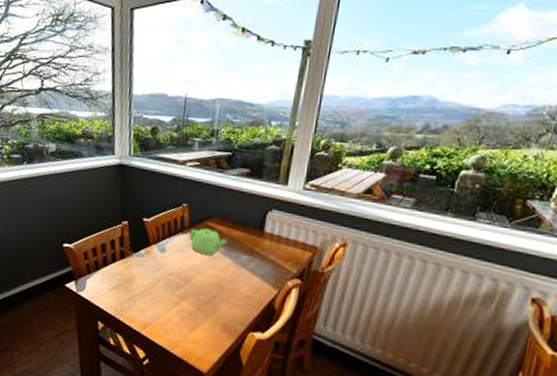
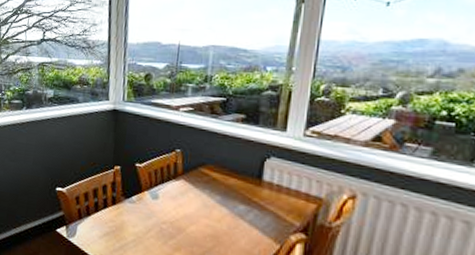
teapot: present [189,228,227,255] -> none [182,175,223,204]

